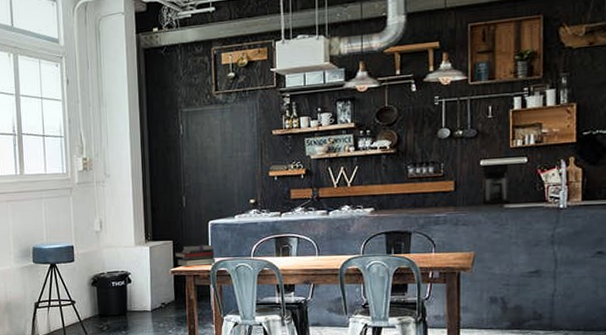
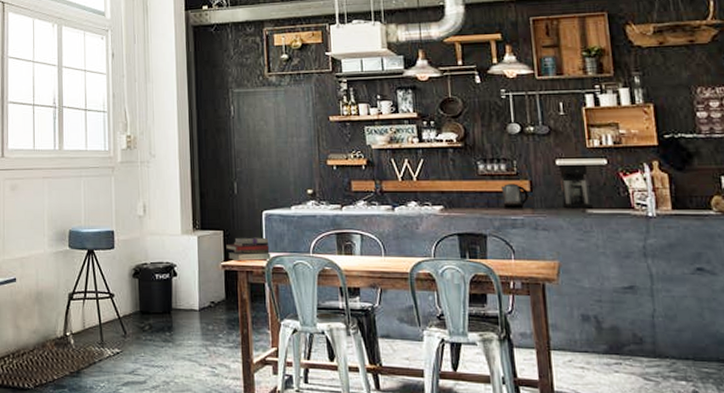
kettle: none [427,184,452,208] -> present [500,183,529,209]

